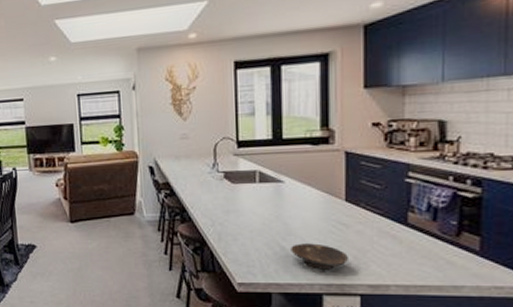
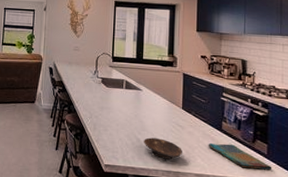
dish towel: none [386,241,488,272] -> present [208,142,272,170]

